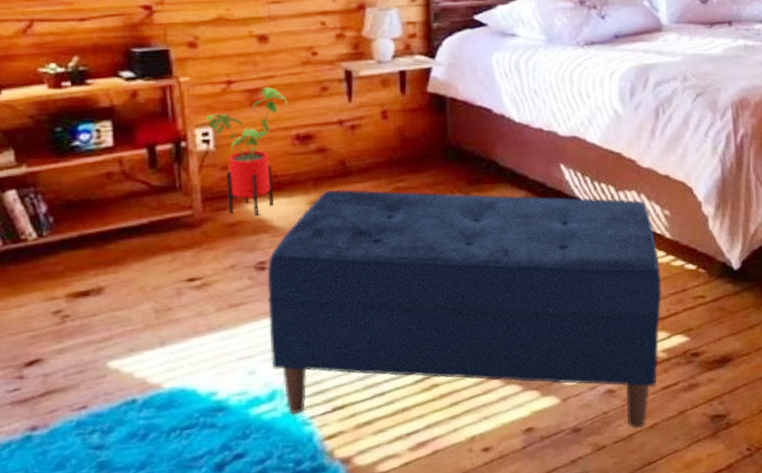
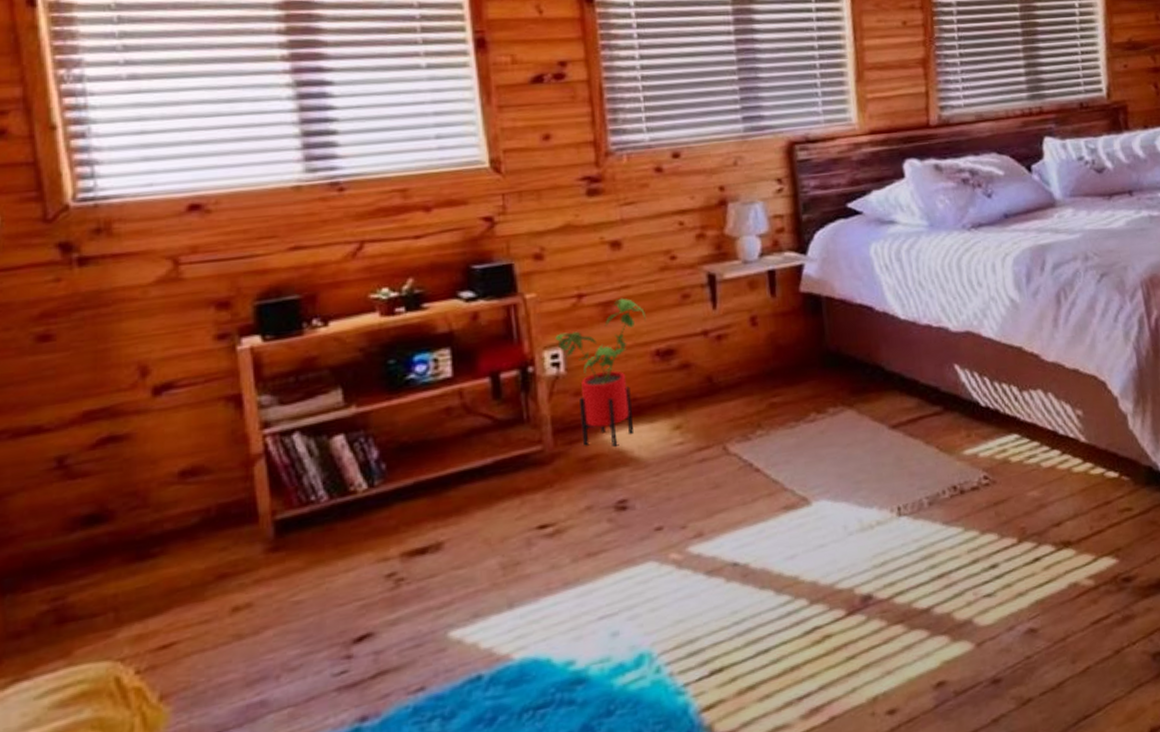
bench: present [267,189,662,429] -> none [628,400,1086,683]

